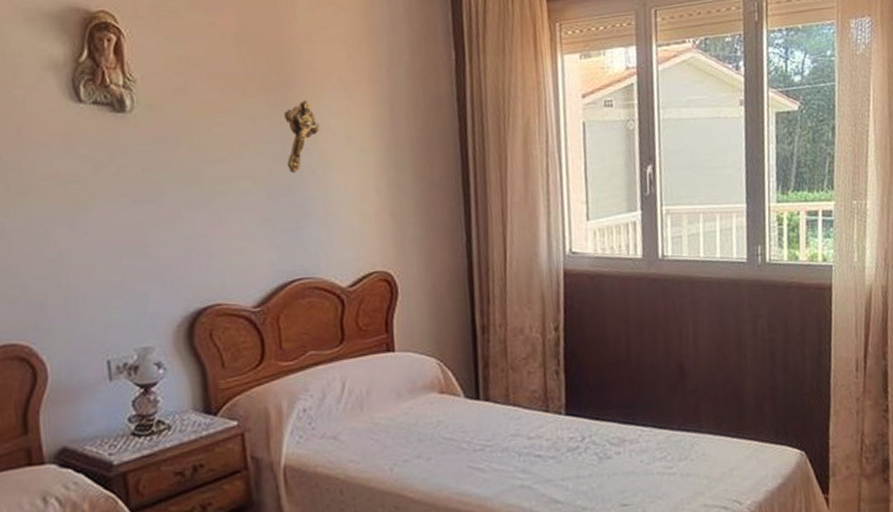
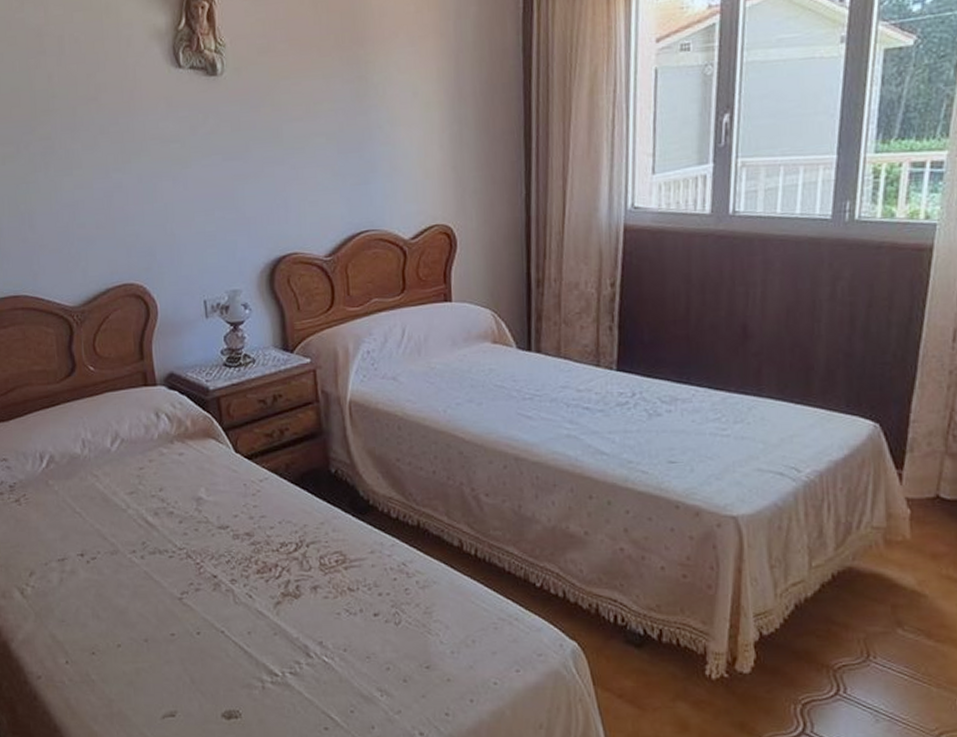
crucifix: present [284,100,321,174] -> none [355,57,389,130]

